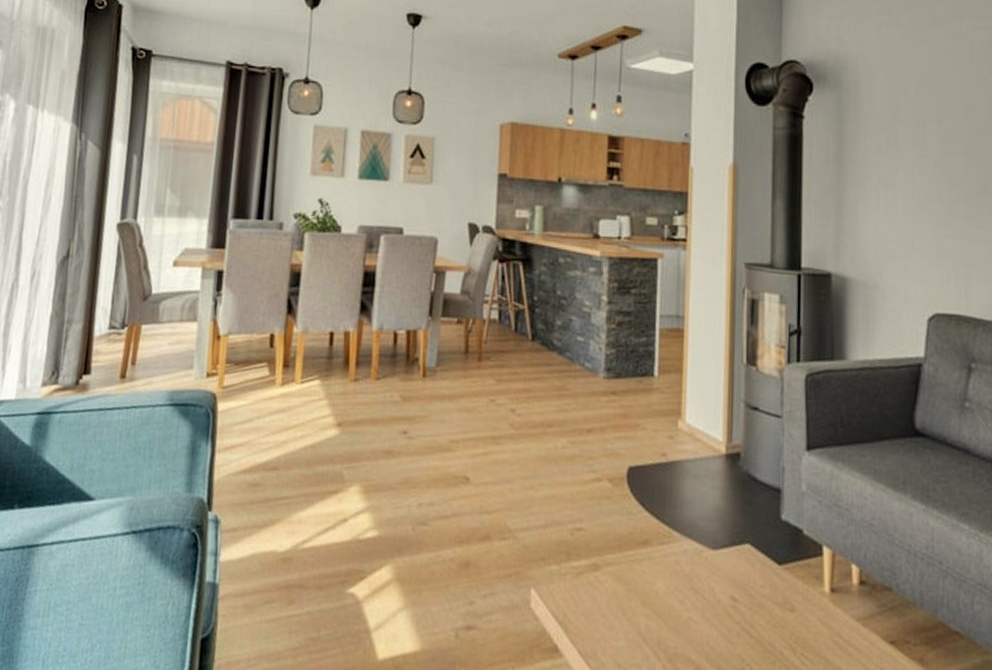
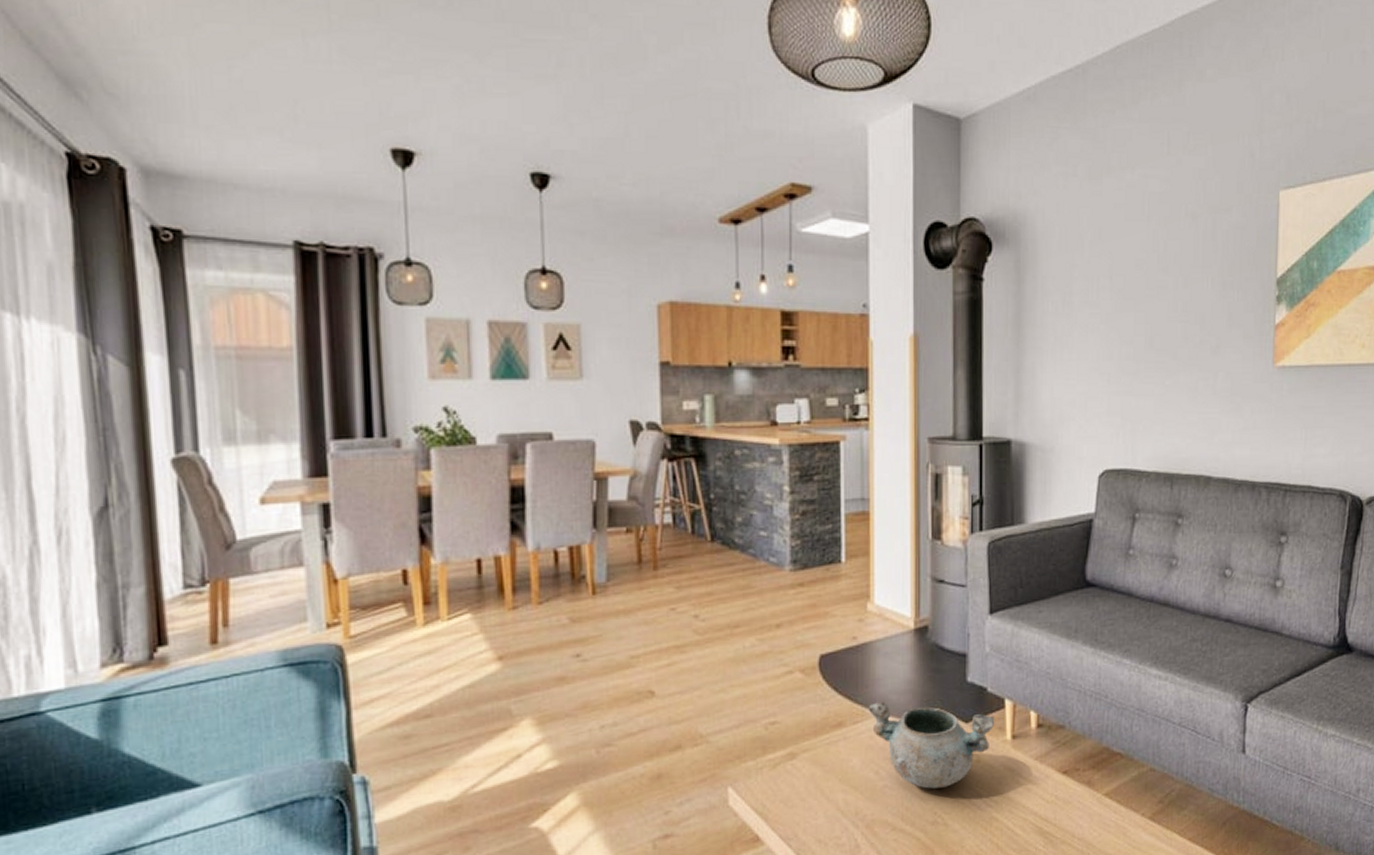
bowl: none [675,525,812,633] -> present [868,702,995,789]

